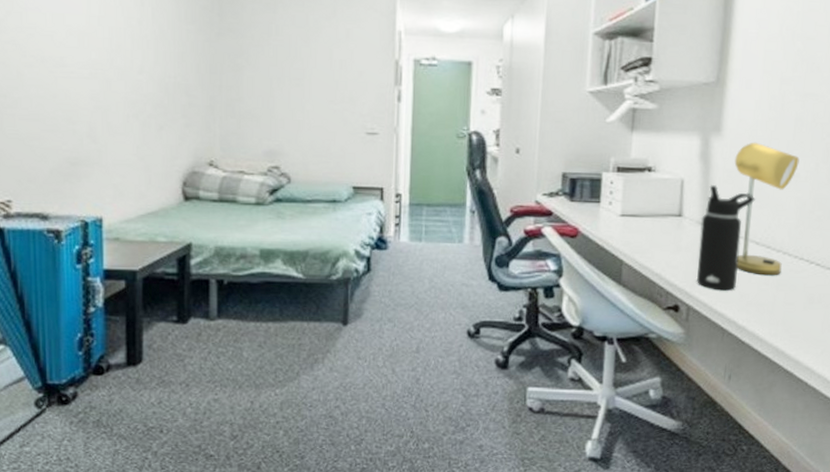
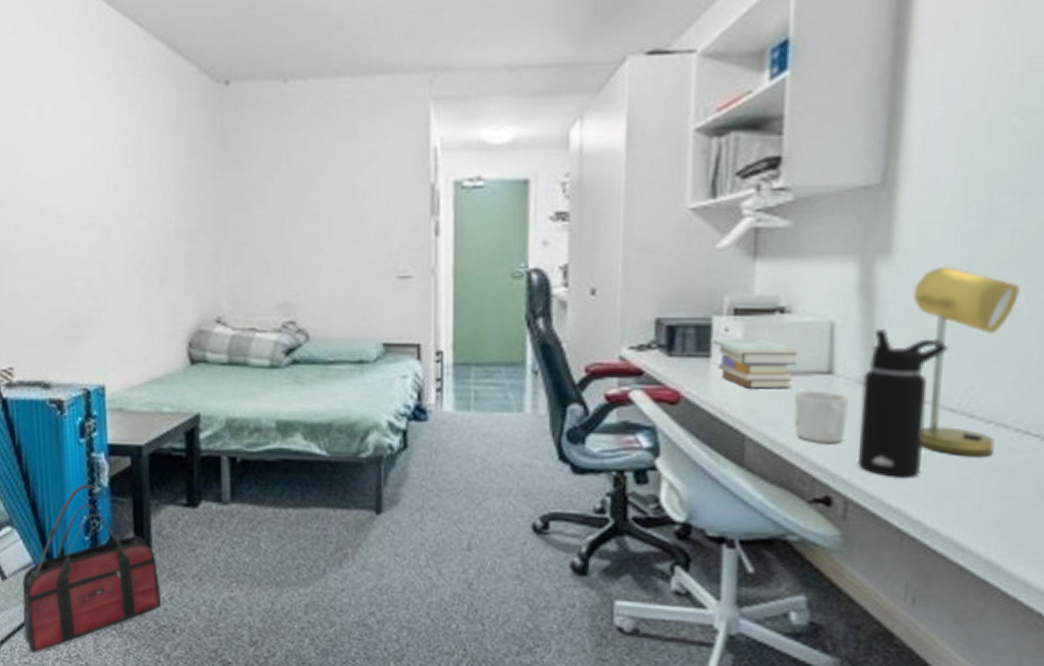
duffel bag: none [13,305,151,459] -> present [22,484,162,653]
books: none [601,188,659,227] -> present [712,338,798,389]
mug: none [655,228,693,266] -> present [793,390,850,443]

